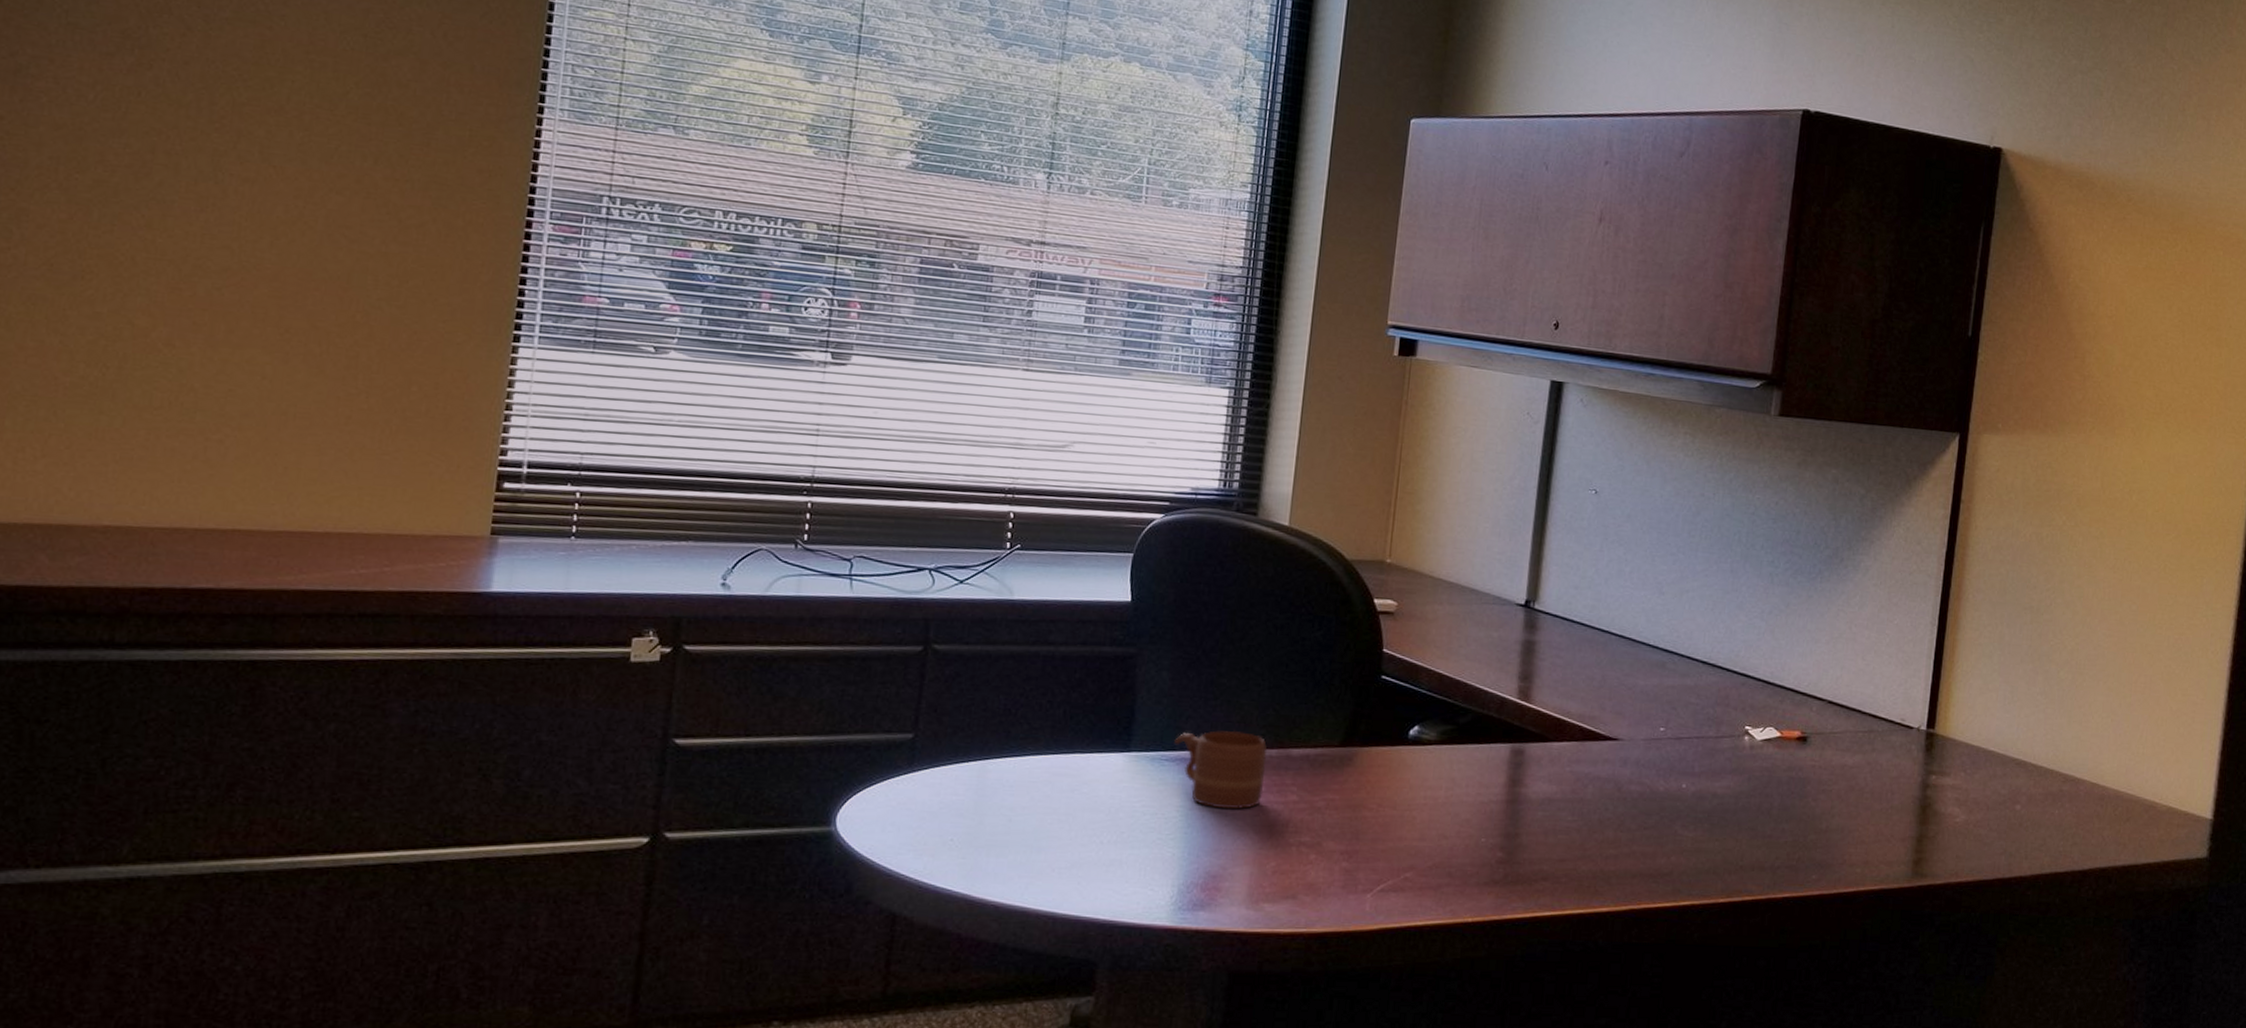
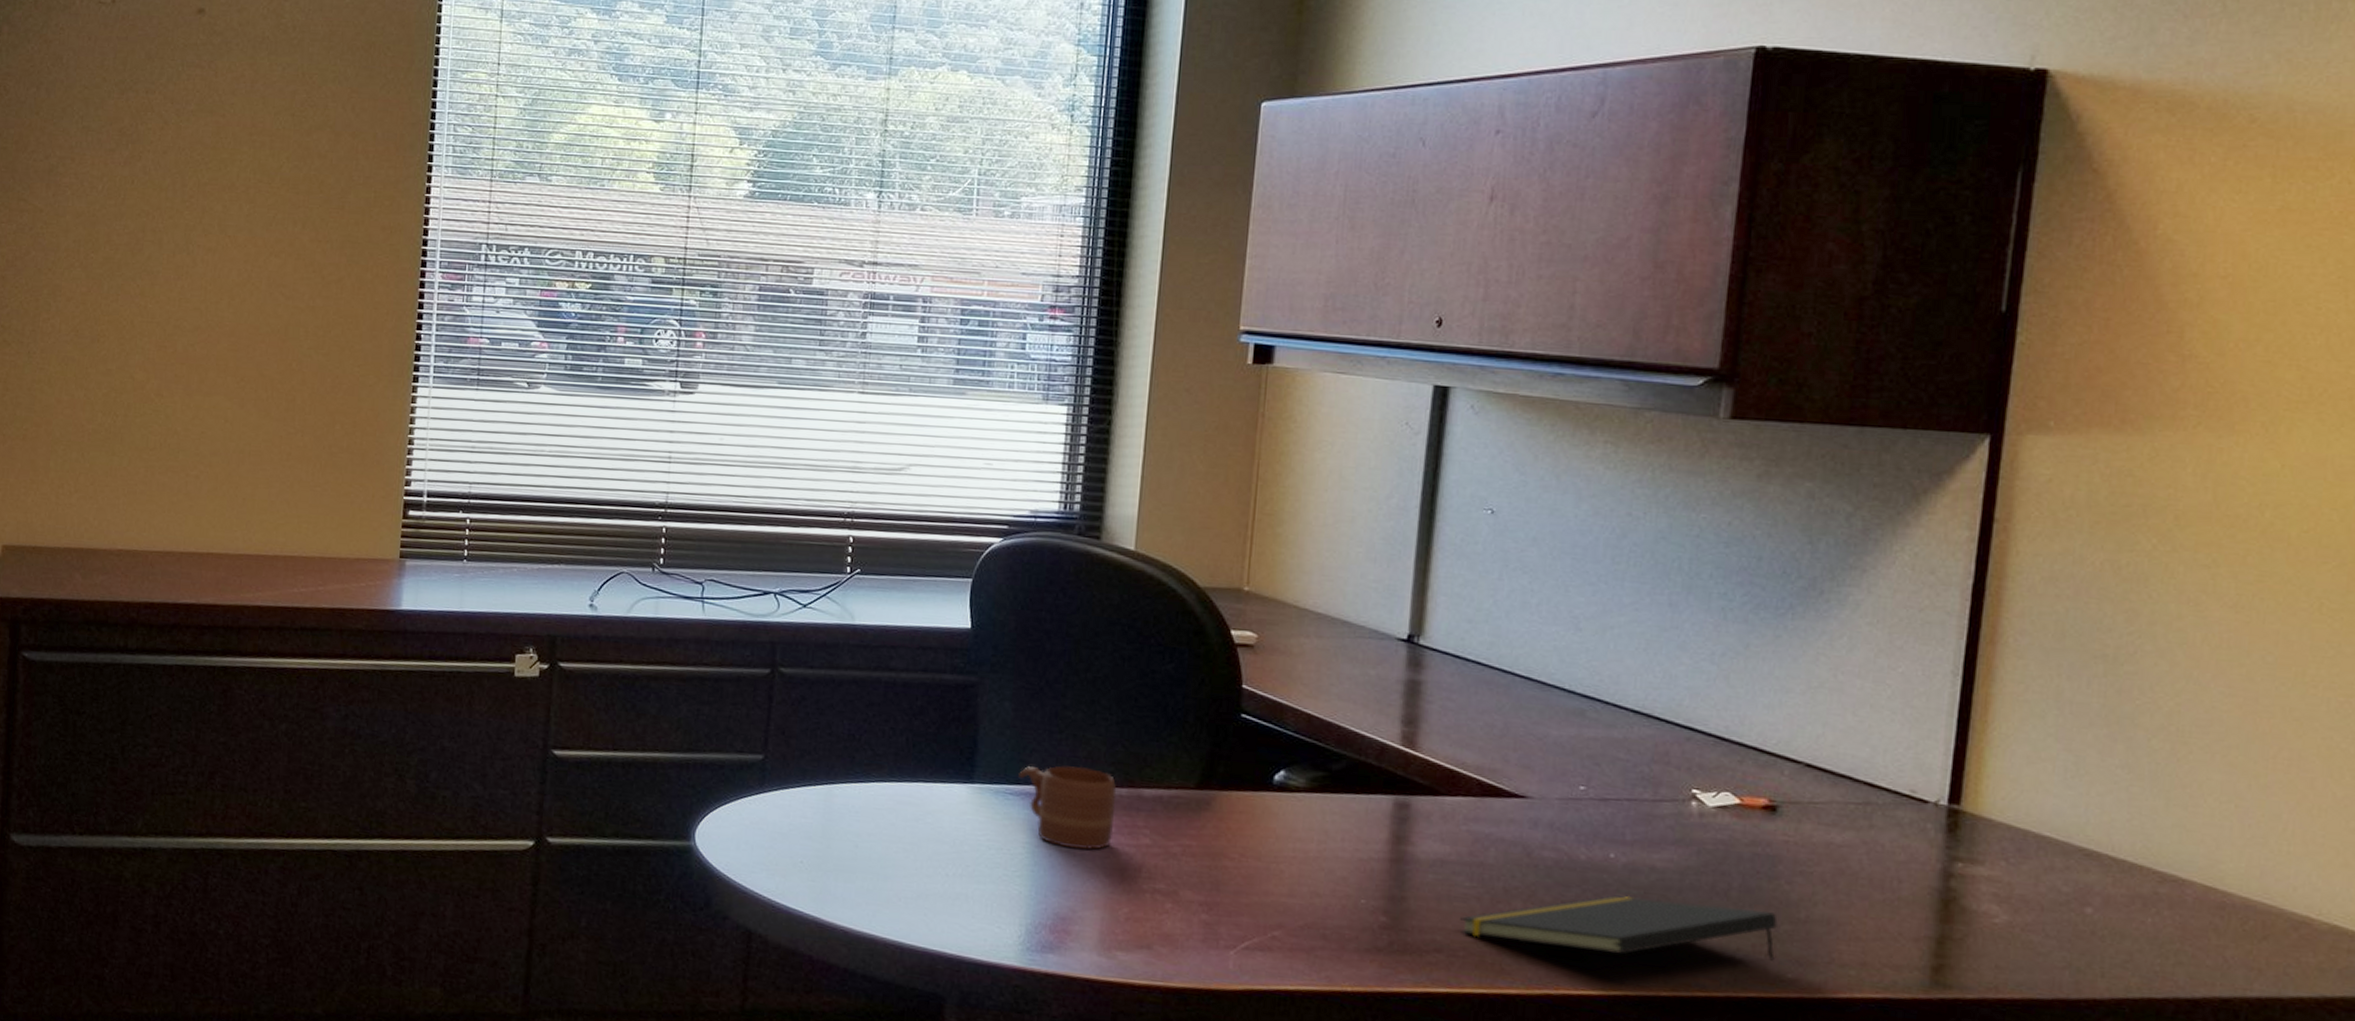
notepad: none [1563,819,1806,870] -> present [1460,895,1778,961]

